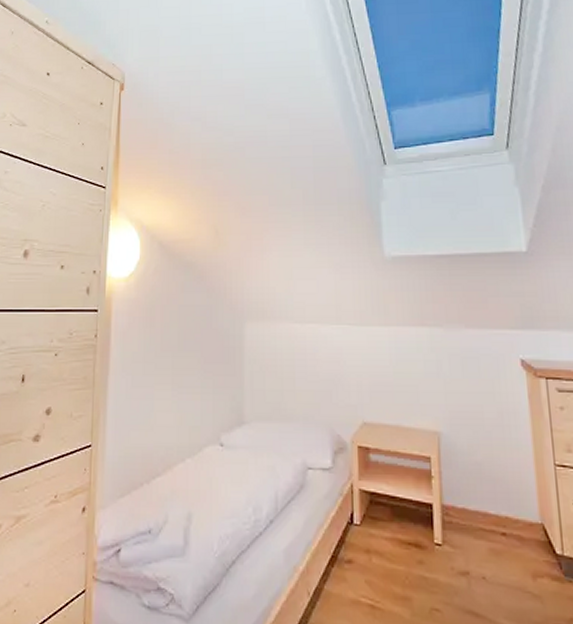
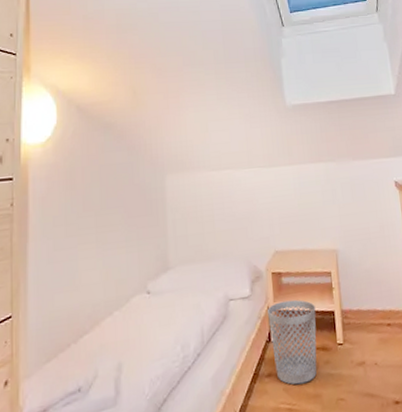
wastebasket: none [351,481,410,581] -> present [268,299,317,385]

